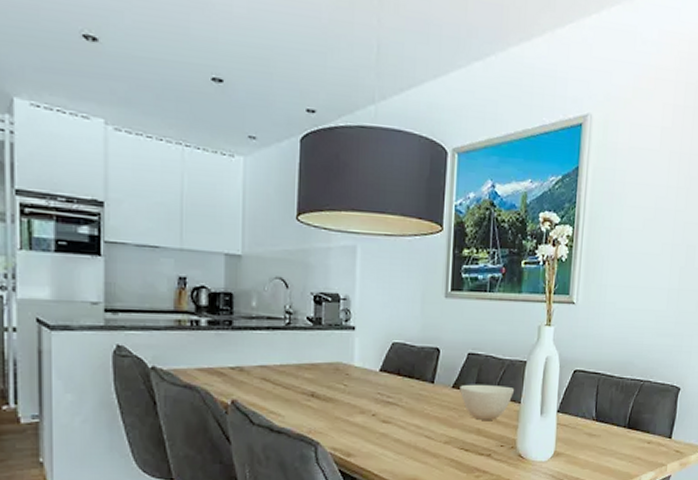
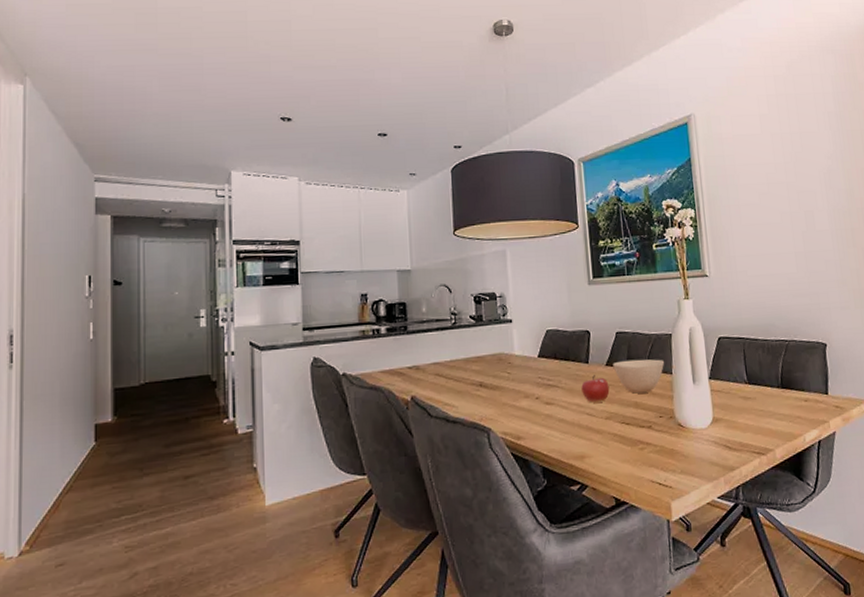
fruit: none [423,396,453,427] -> present [581,375,610,404]

